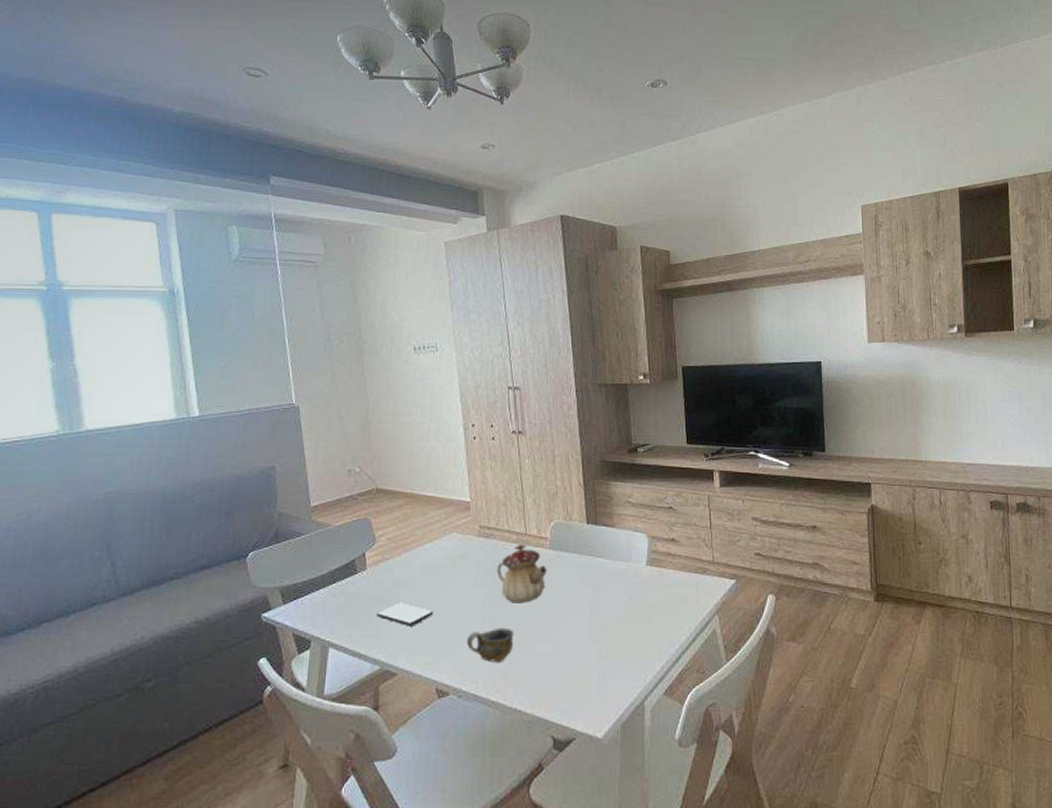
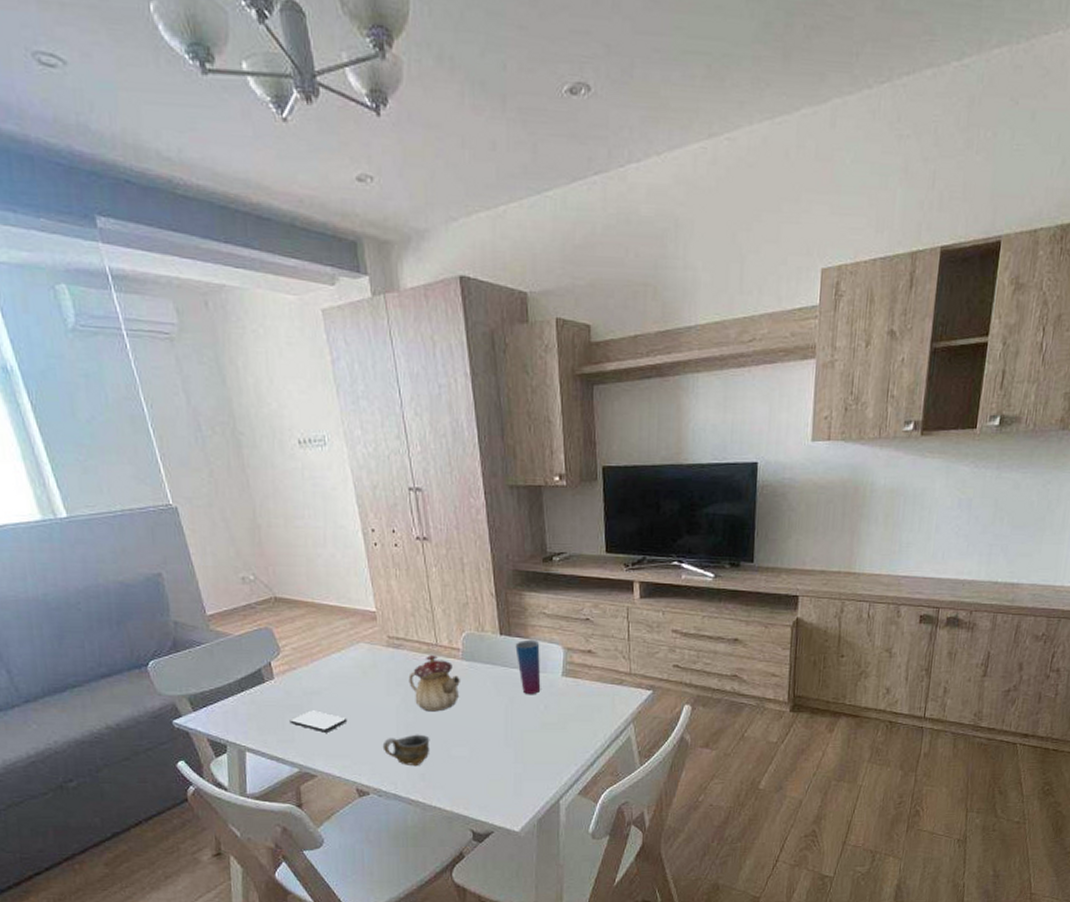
cup: none [601,528,626,584] -> present [515,639,541,694]

